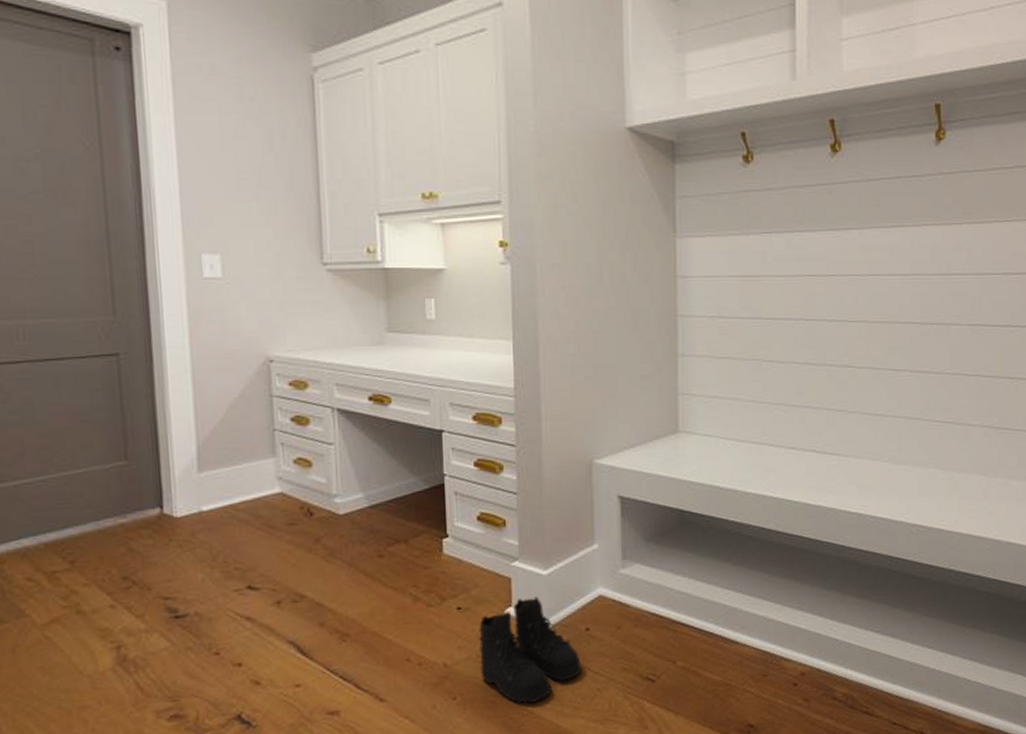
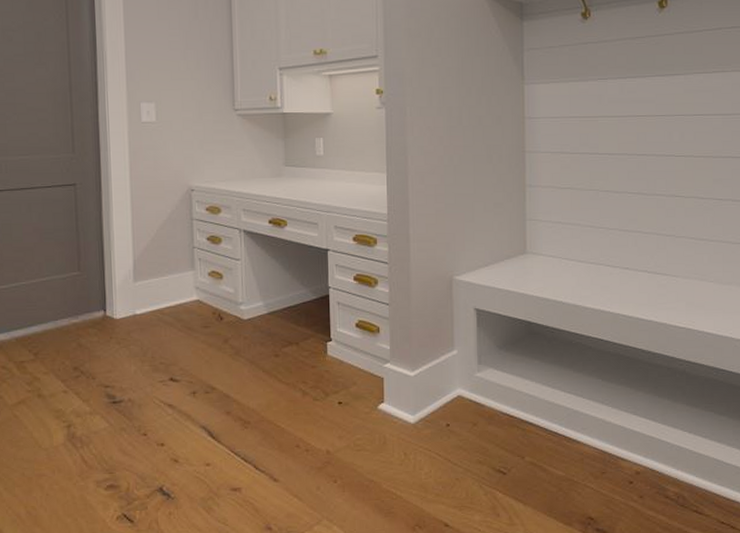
boots: present [478,596,582,704] -> none [355,395,443,489]

